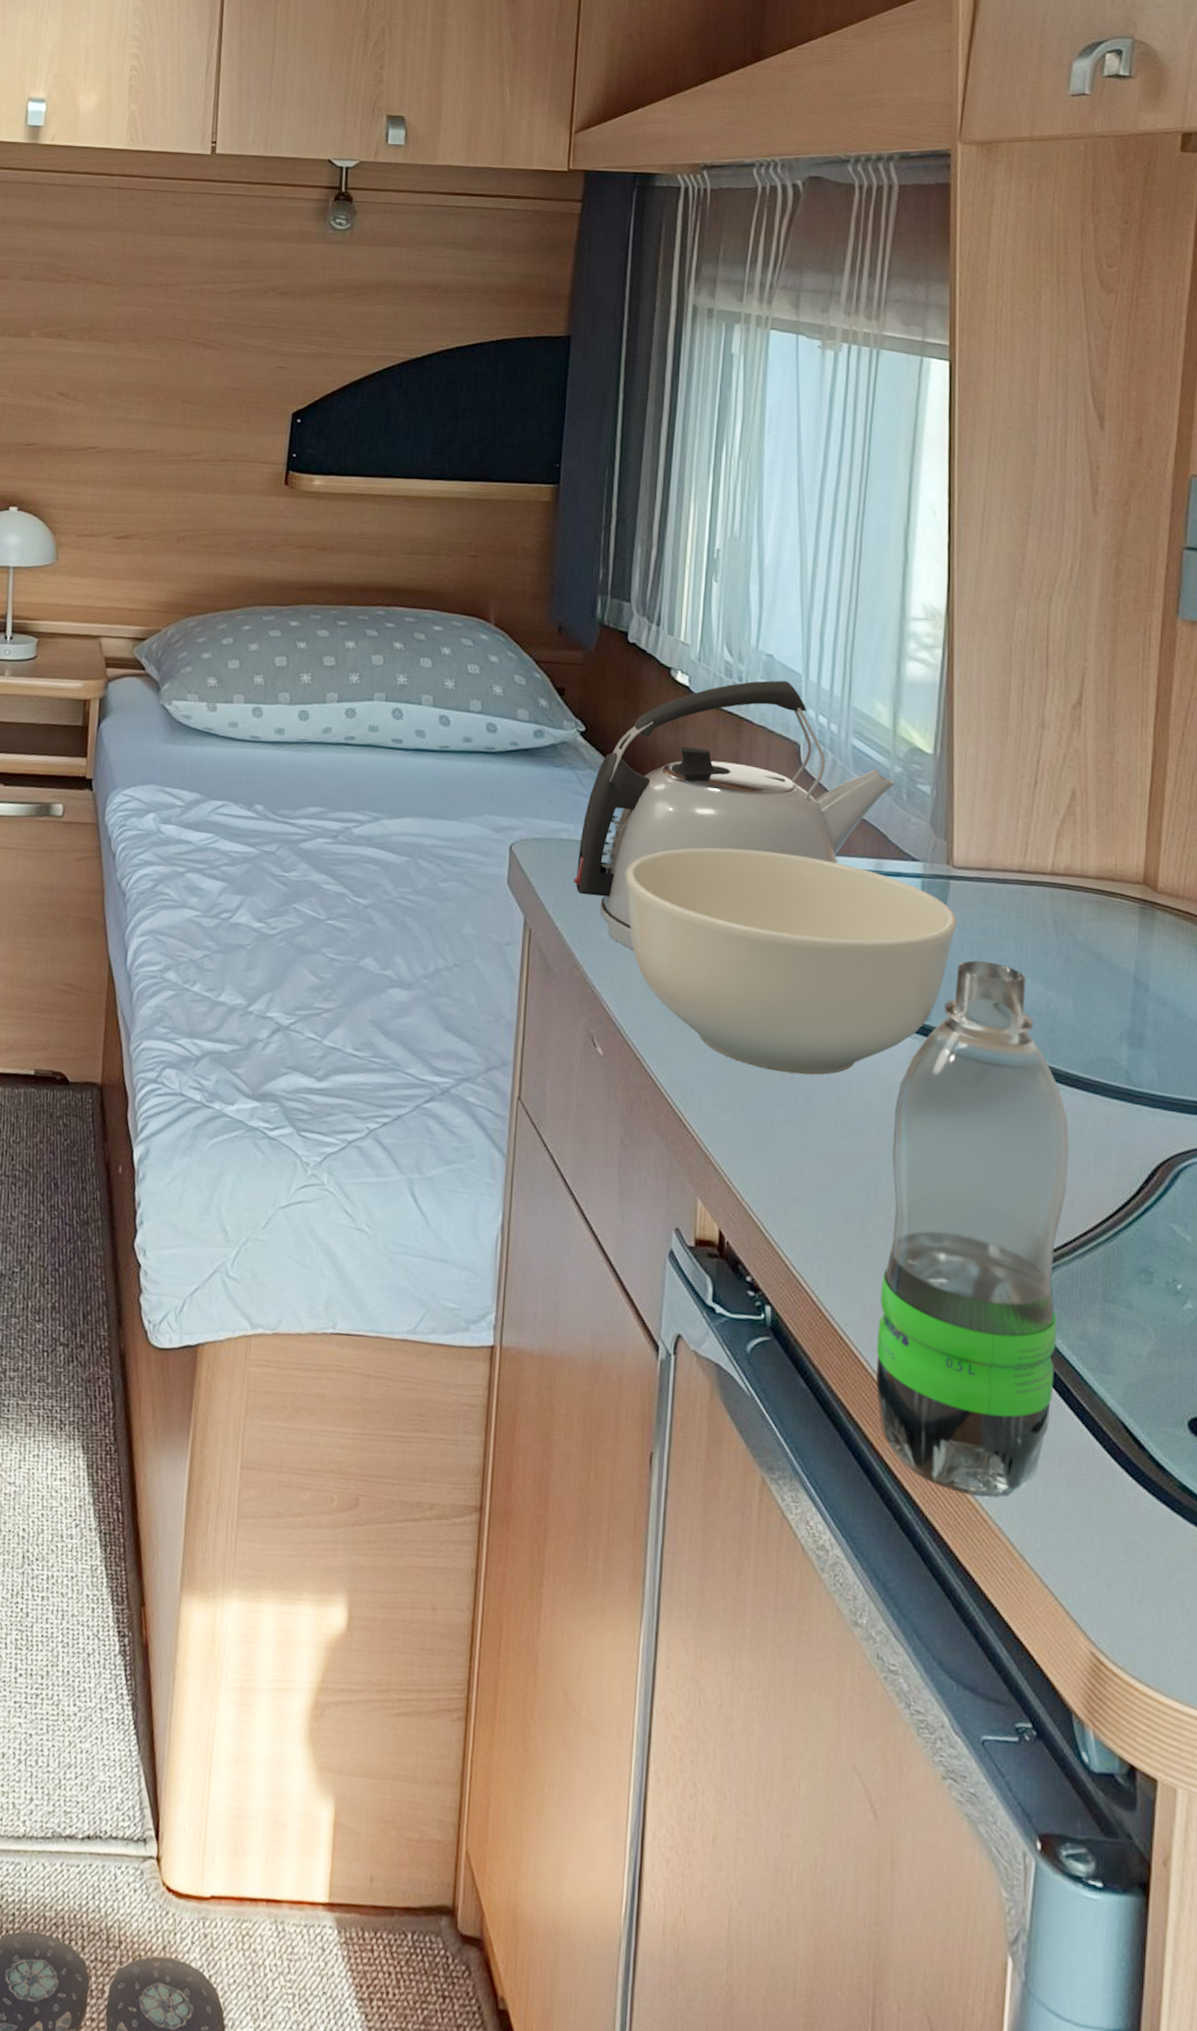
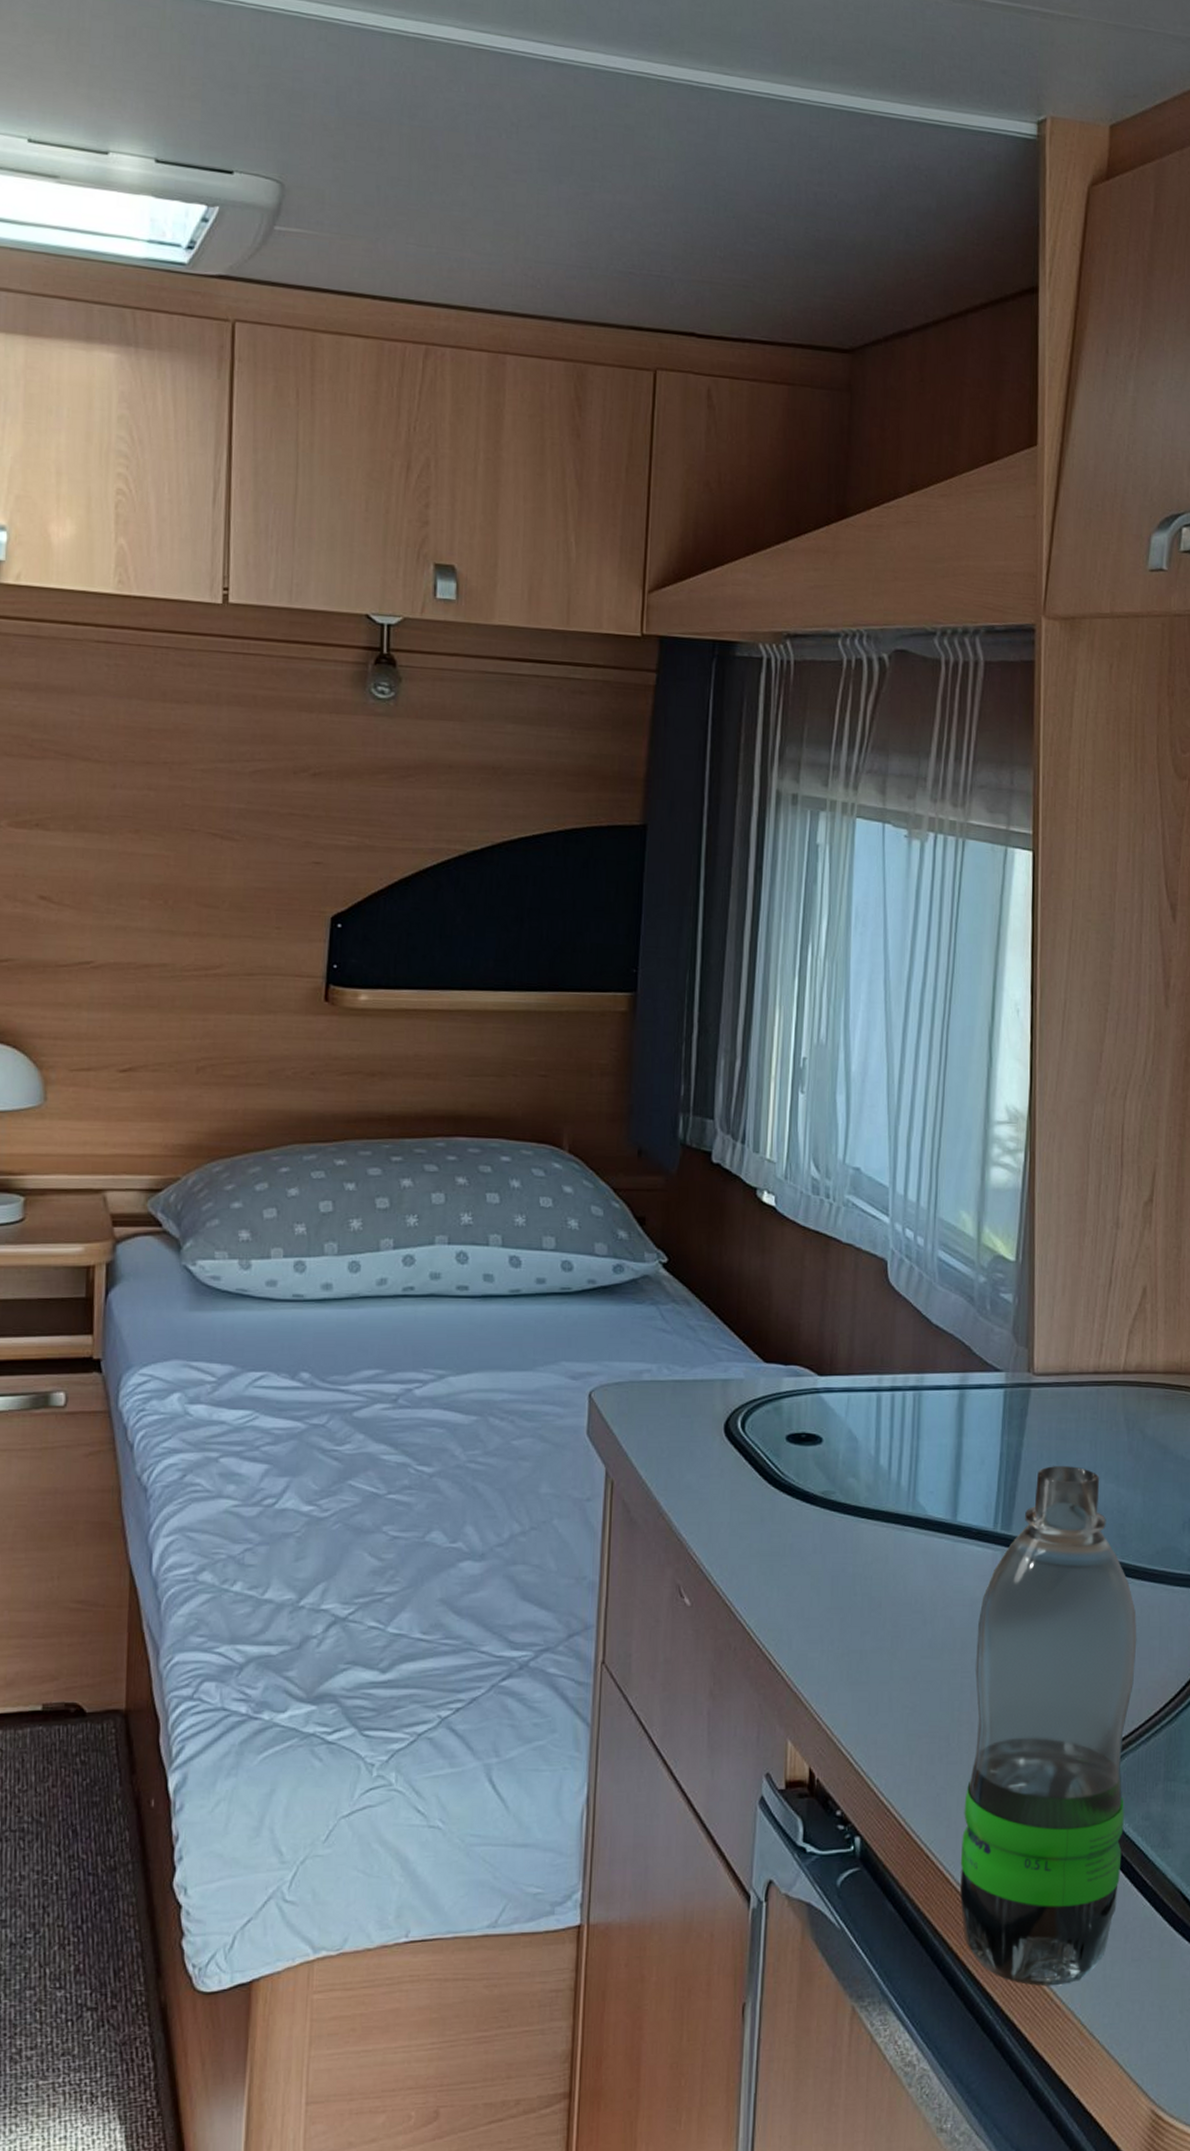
kettle: present [573,680,895,950] -> none [656,1194,980,1491]
bowl: present [625,847,958,1075] -> none [711,1374,1038,1600]

